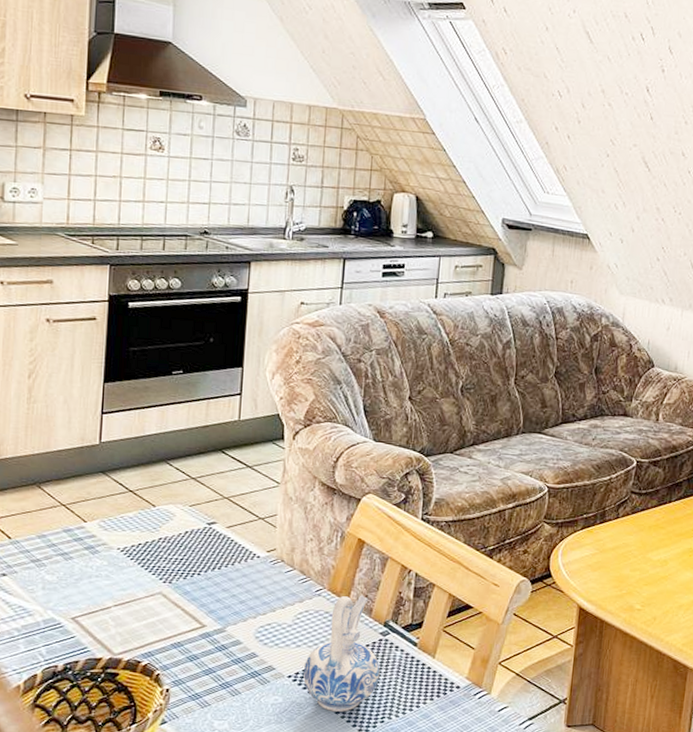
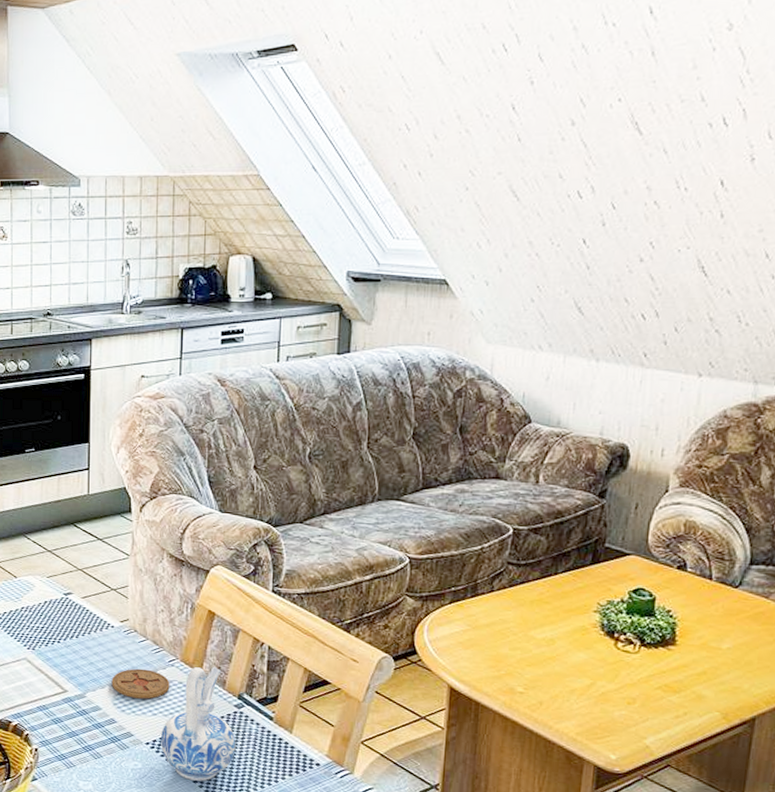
coaster: none [254,599,316,631] -> present [111,668,170,699]

